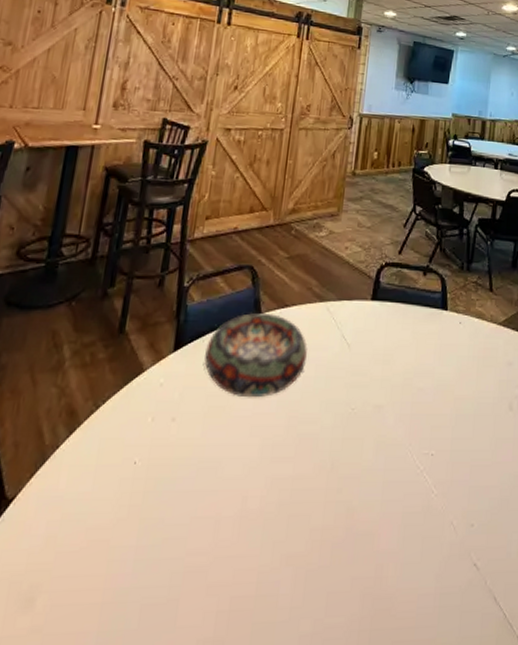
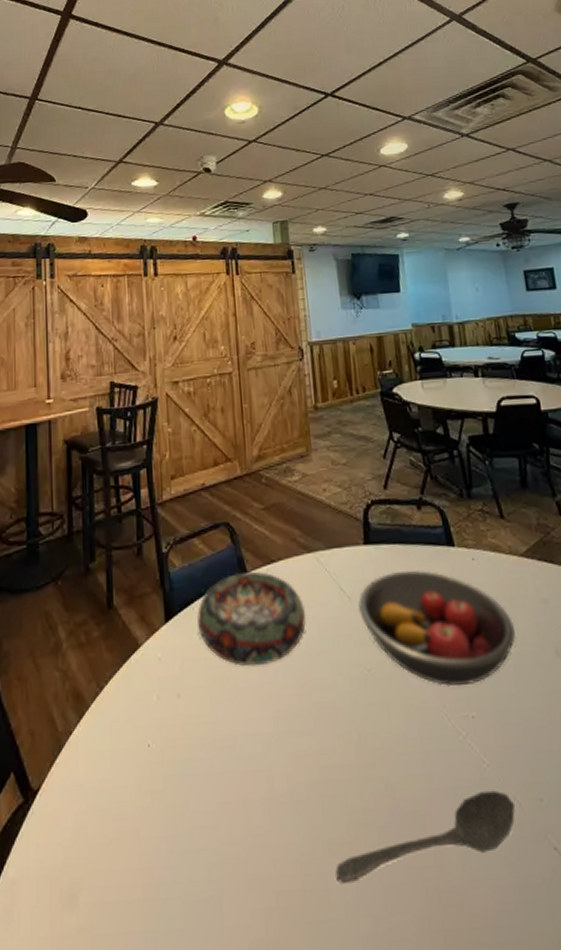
stirrer: none [287,516,451,590] -> present [335,790,516,883]
fruit bowl: none [354,326,481,429] -> present [357,569,516,687]

